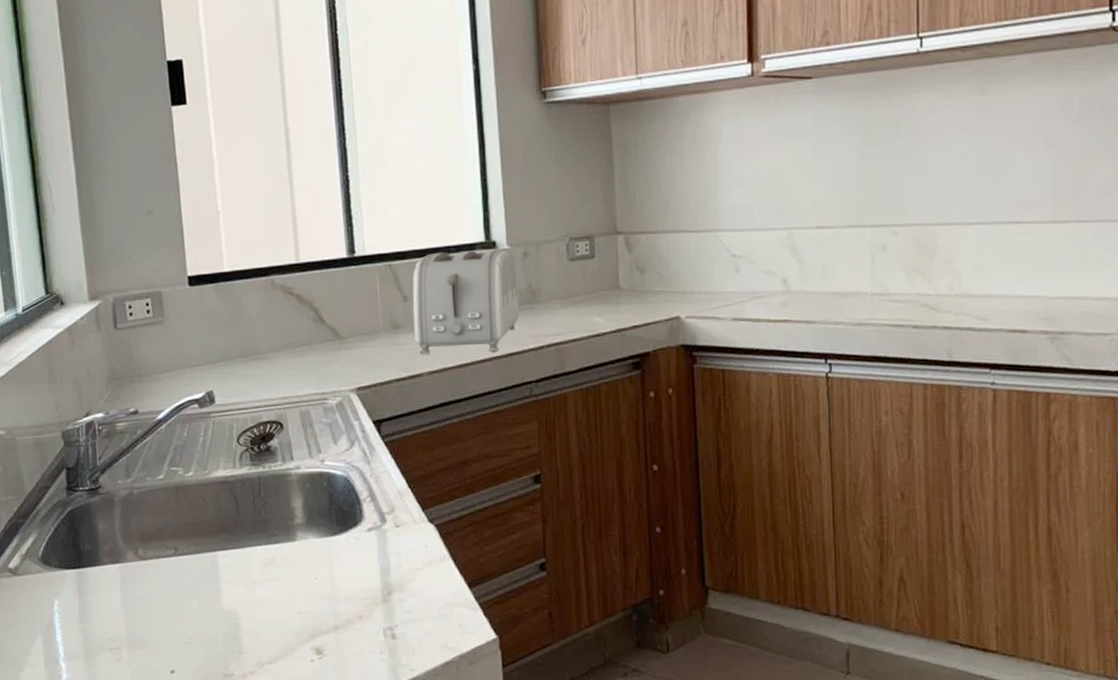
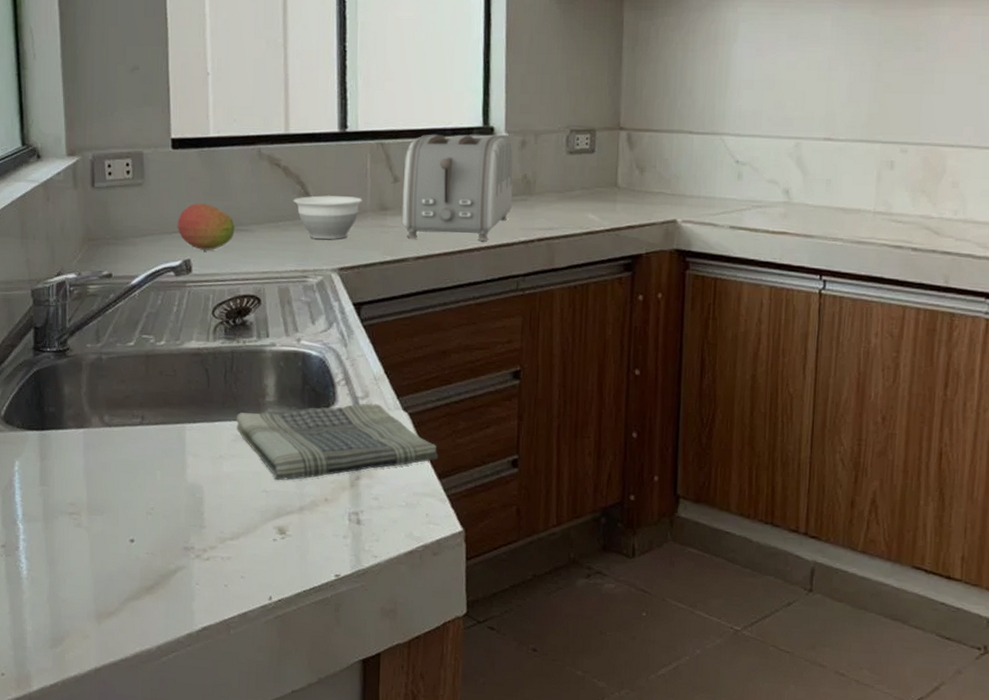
fruit: none [198,335,254,381] -> present [177,203,235,250]
dish towel: none [266,518,468,601] -> present [236,403,439,481]
bowl: none [308,318,375,361] -> present [293,195,363,239]

